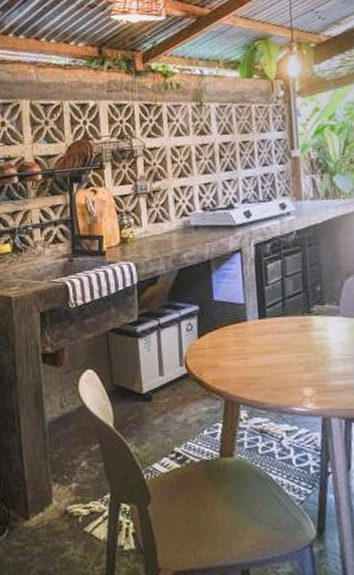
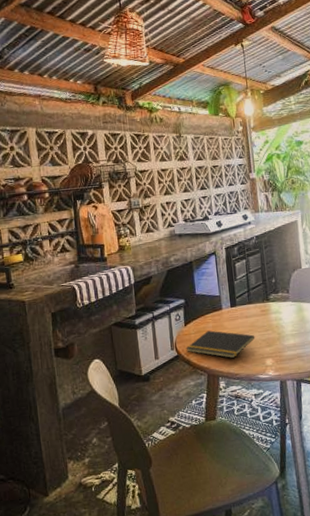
notepad: none [198,346,290,384] -> present [186,330,255,359]

